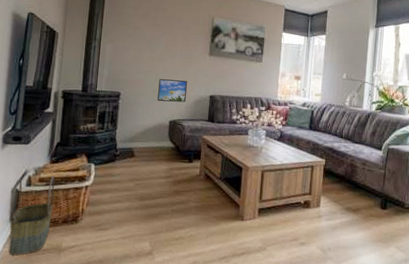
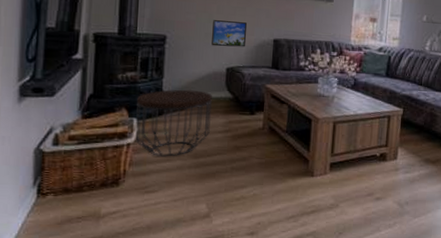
basket: present [8,176,55,256] -> none [34,133,88,226]
side table: none [92,139,157,199] -> present [135,89,212,157]

